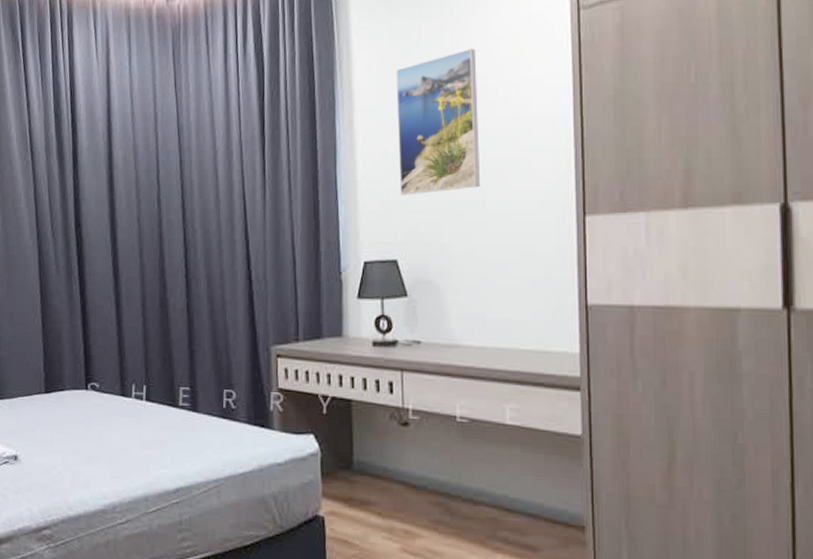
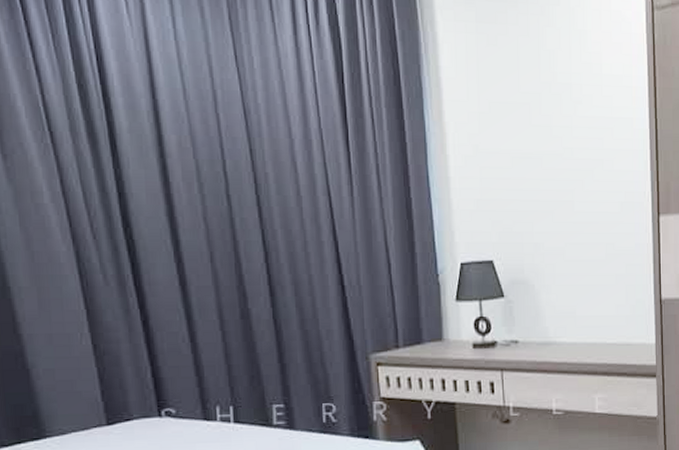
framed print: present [395,49,481,195] -> none [483,41,569,194]

